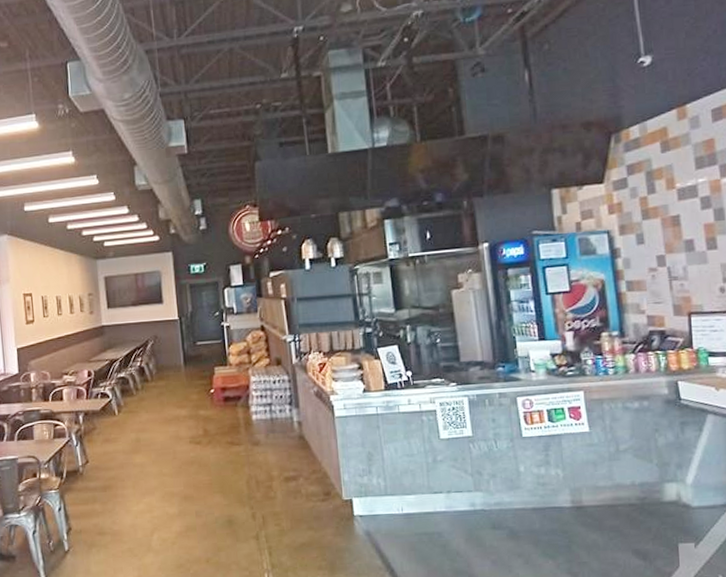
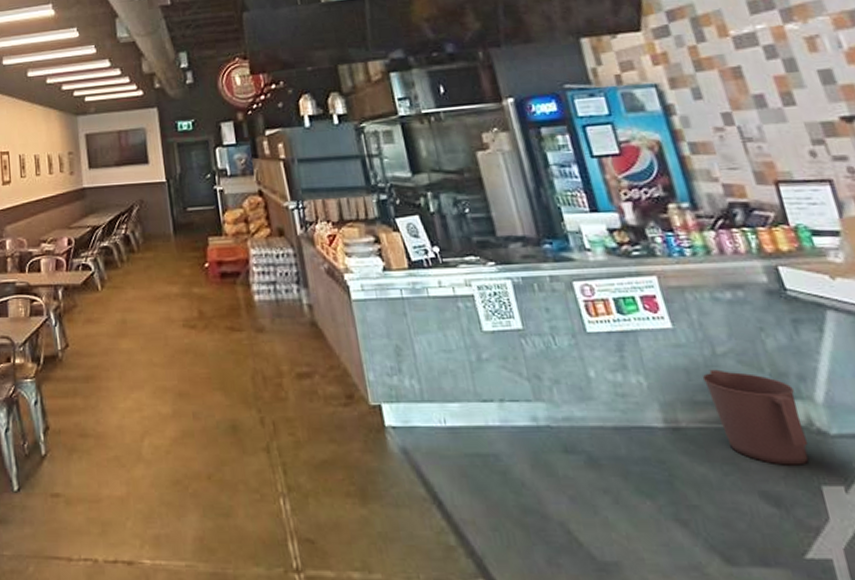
mug: none [605,462,675,531] -> present [702,369,809,466]

